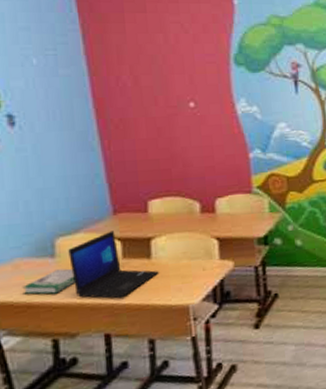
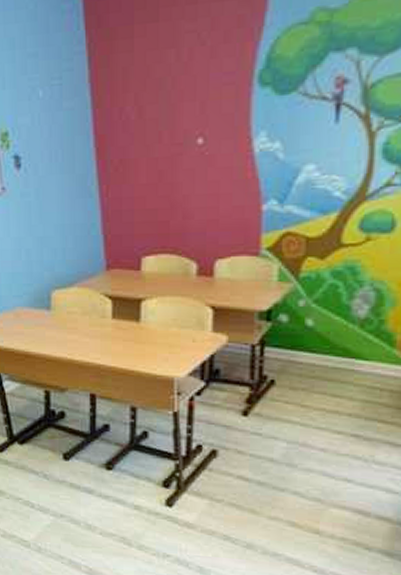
book: present [22,268,75,295] -> none [22,322,67,346]
laptop: present [68,230,159,299] -> none [62,287,147,360]

